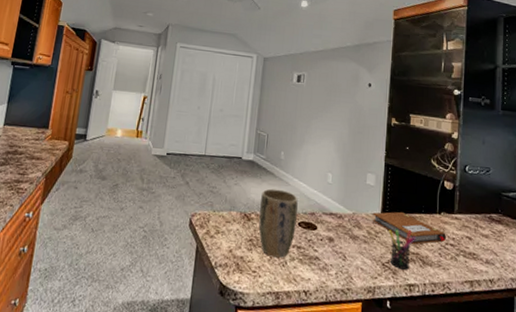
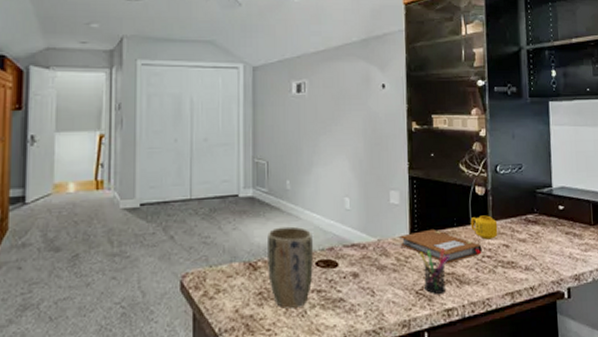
mug: none [437,207,463,230] -> present [470,215,498,240]

